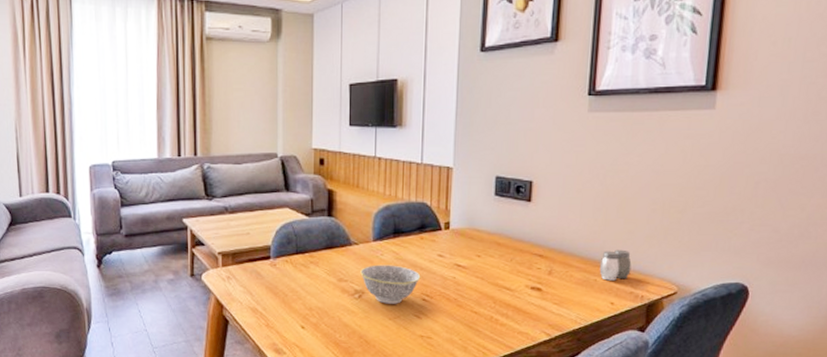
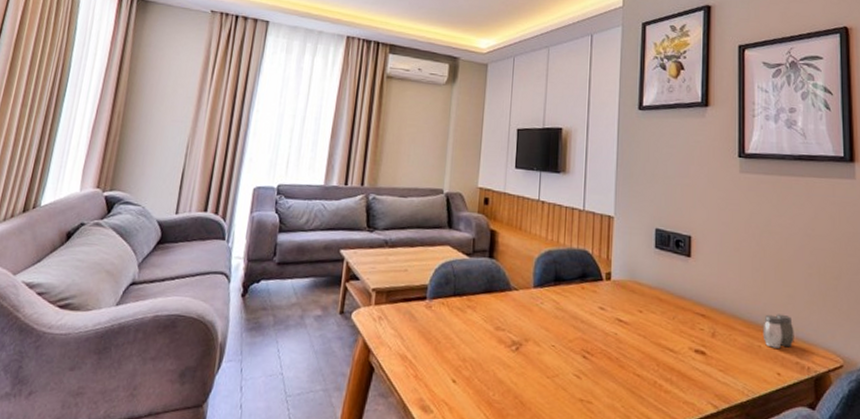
bowl: present [360,264,421,304] -> none [519,313,582,360]

